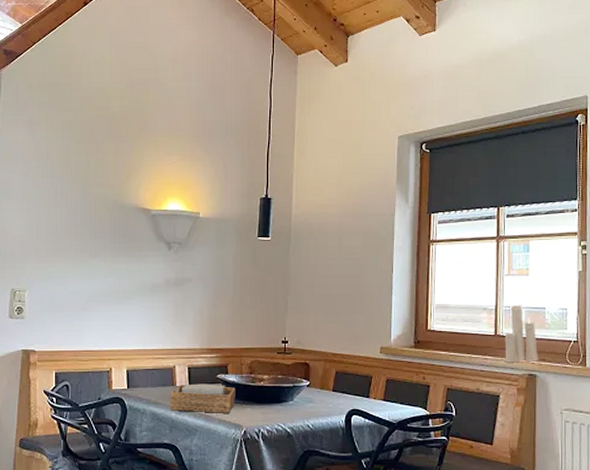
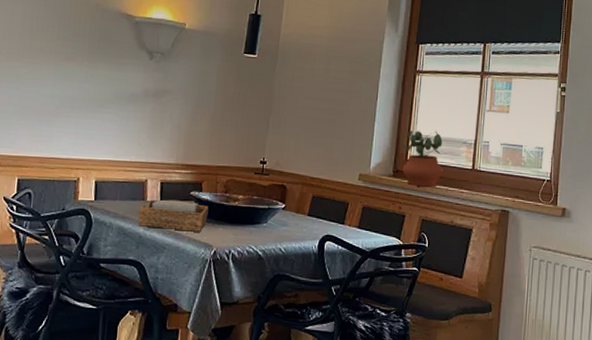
potted plant: none [422,299,465,356] -> present [402,130,443,187]
candle: present [504,302,538,363] -> none [480,138,512,199]

